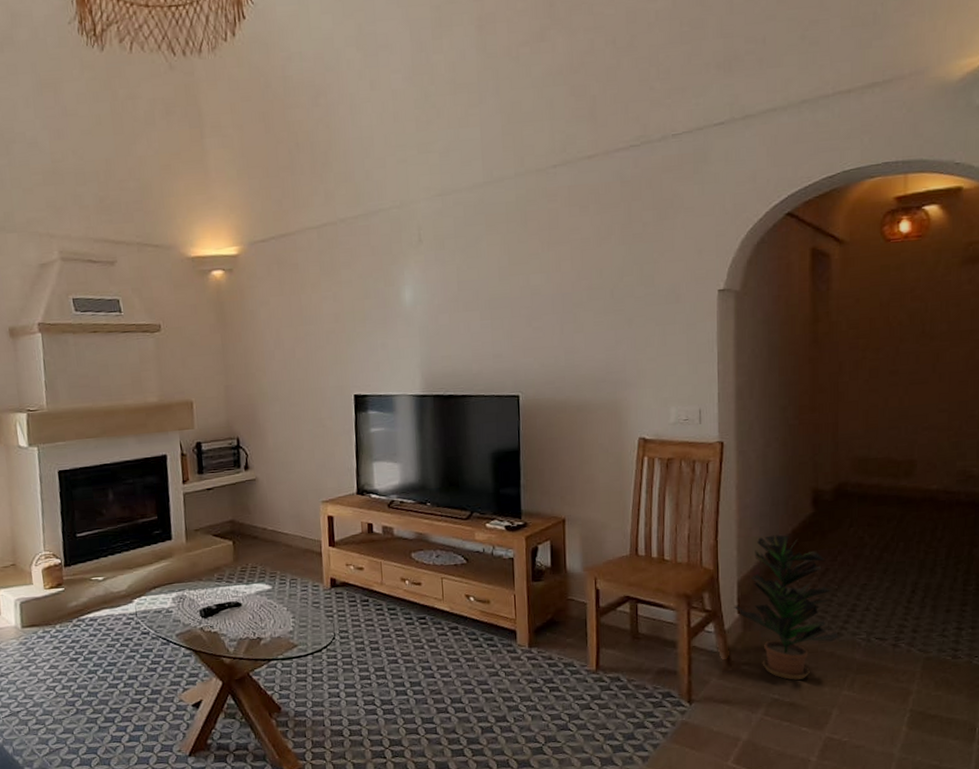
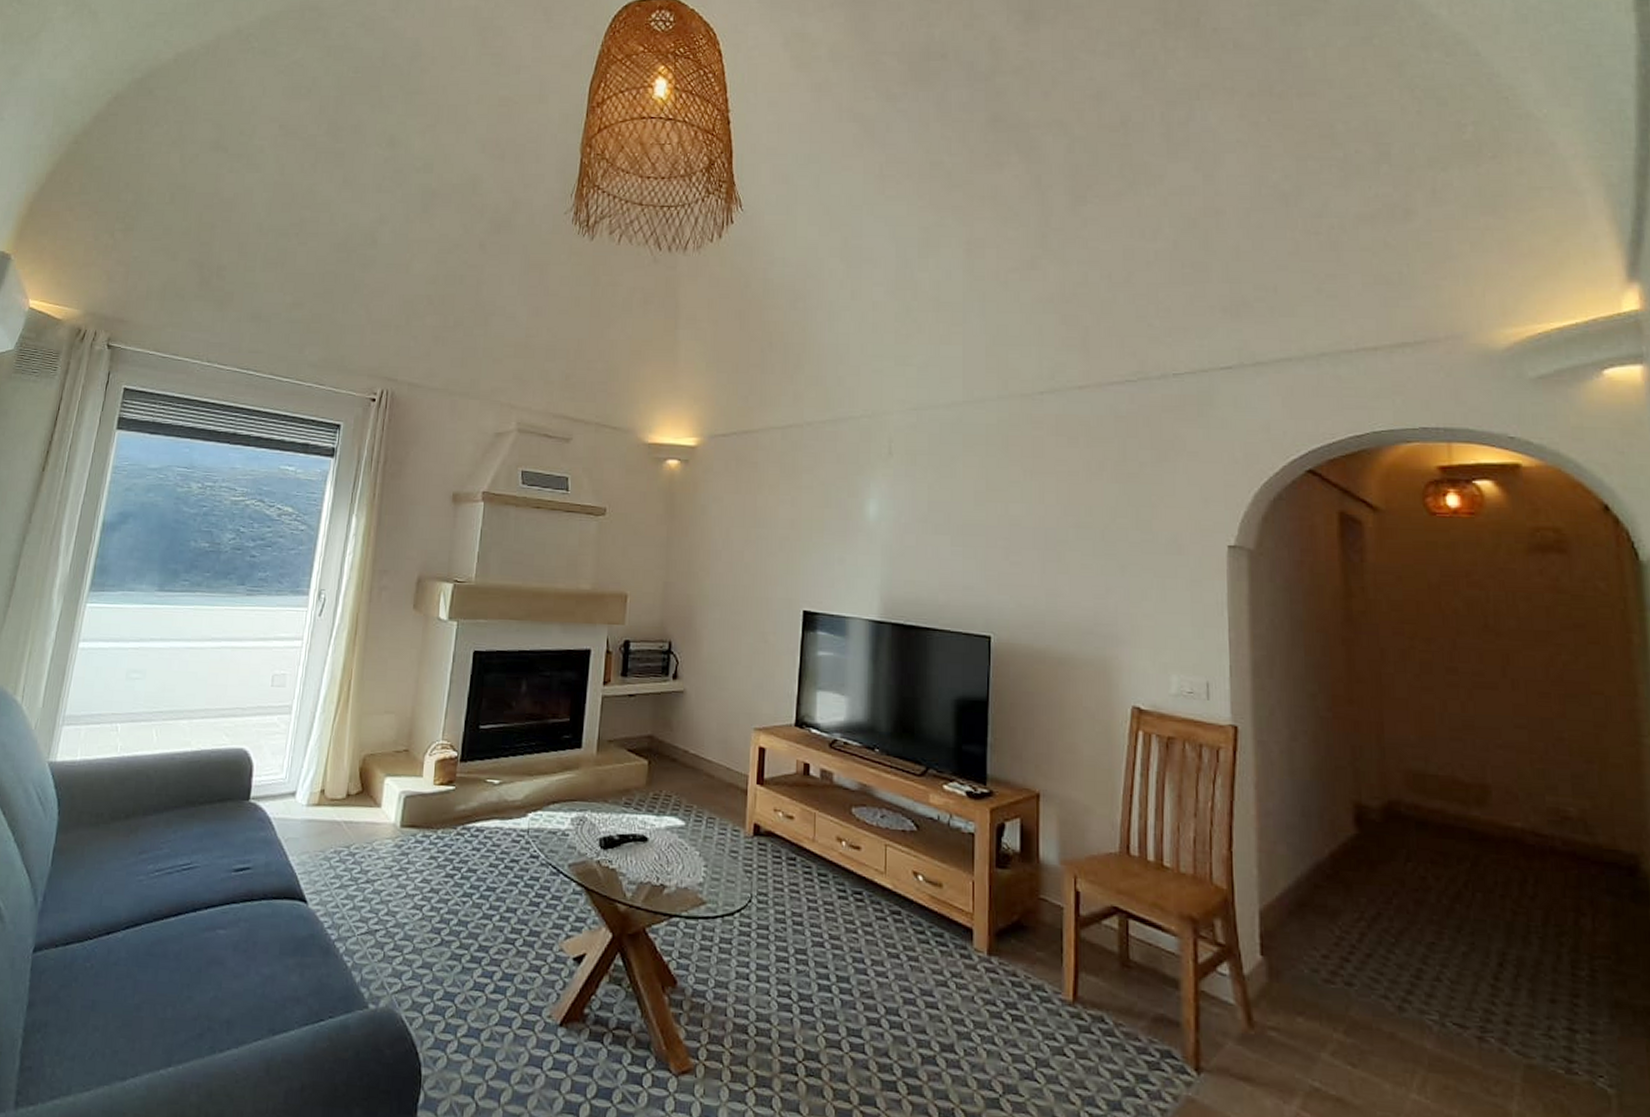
potted plant: present [733,534,839,680] -> none [1255,855,1400,1066]

